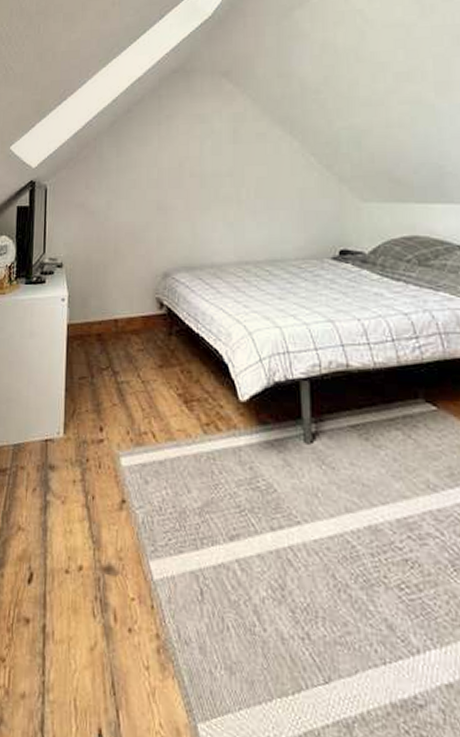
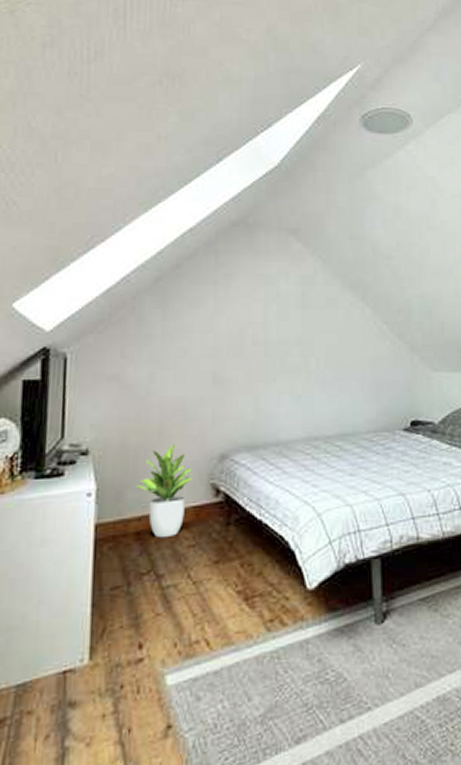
potted plant: none [97,261,141,340] -> present [135,443,192,537]

